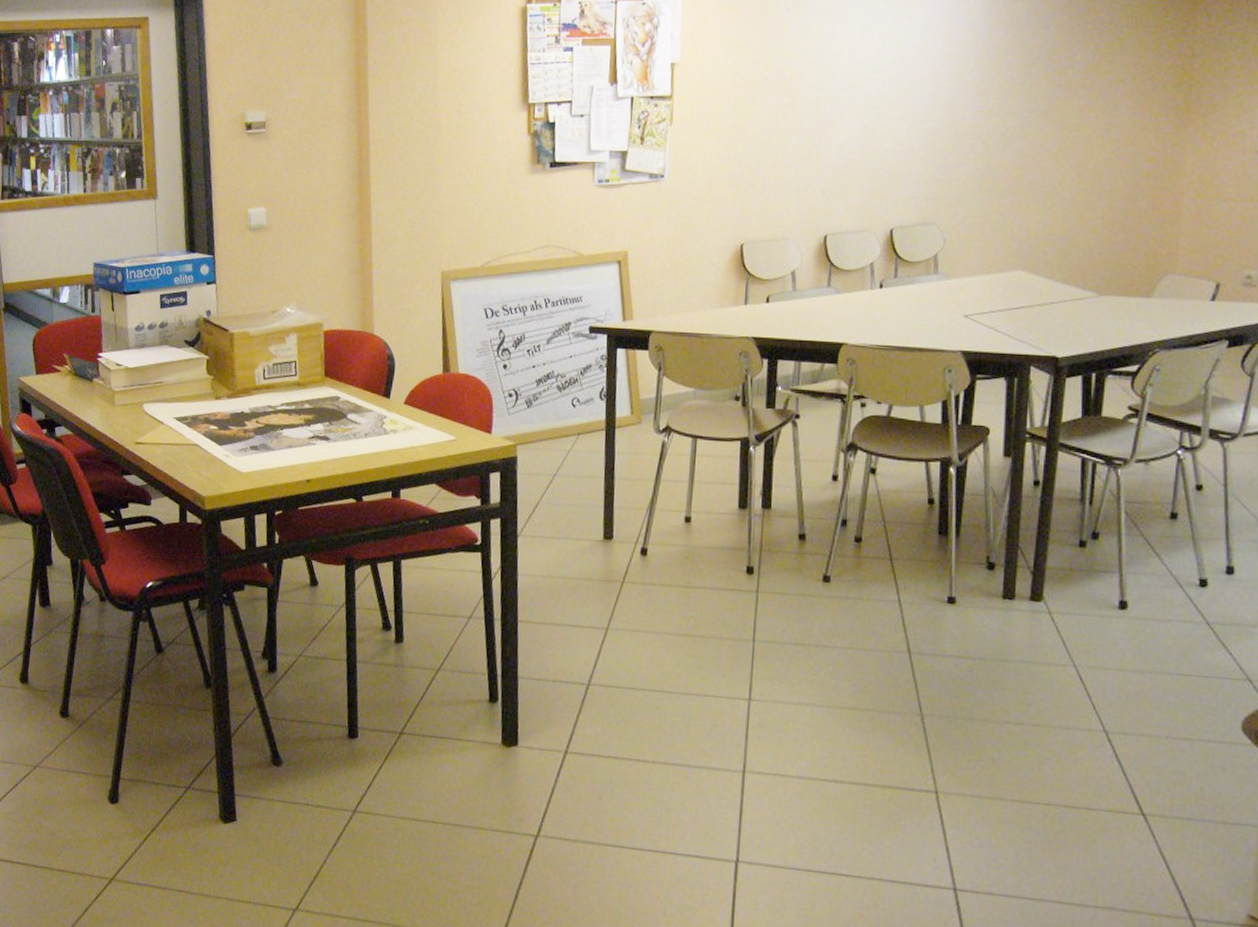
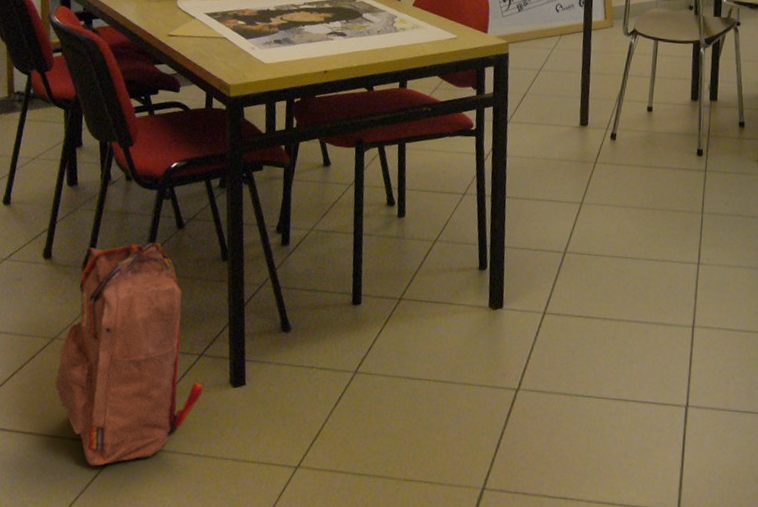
backpack: none [40,667,194,900] -> present [55,242,205,466]

